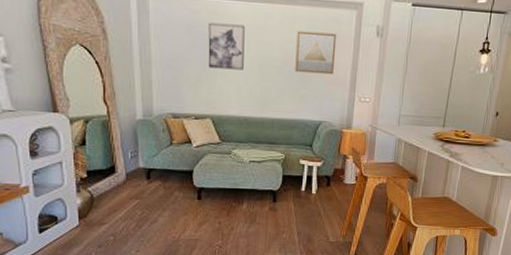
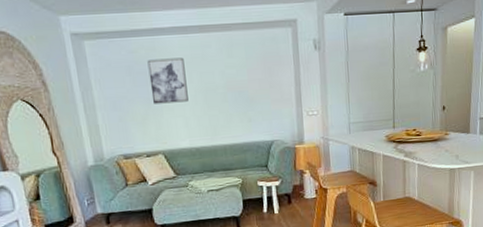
wall art: present [295,31,337,75] -> none [236,53,278,96]

